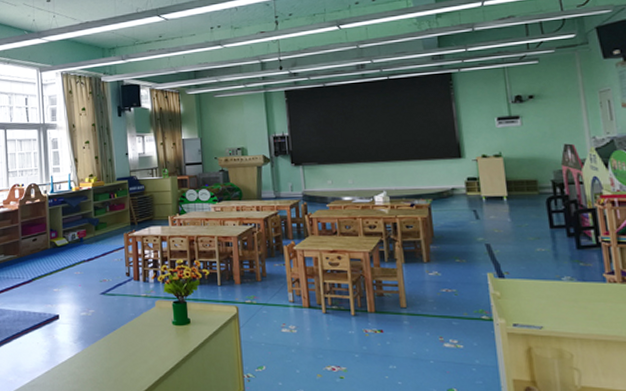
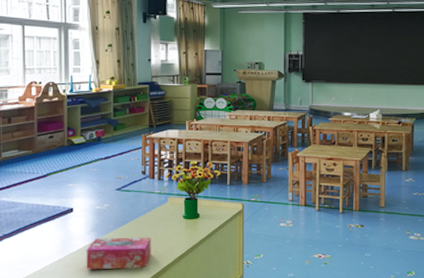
tissue box: none [74,346,141,383] -> present [86,237,151,270]

